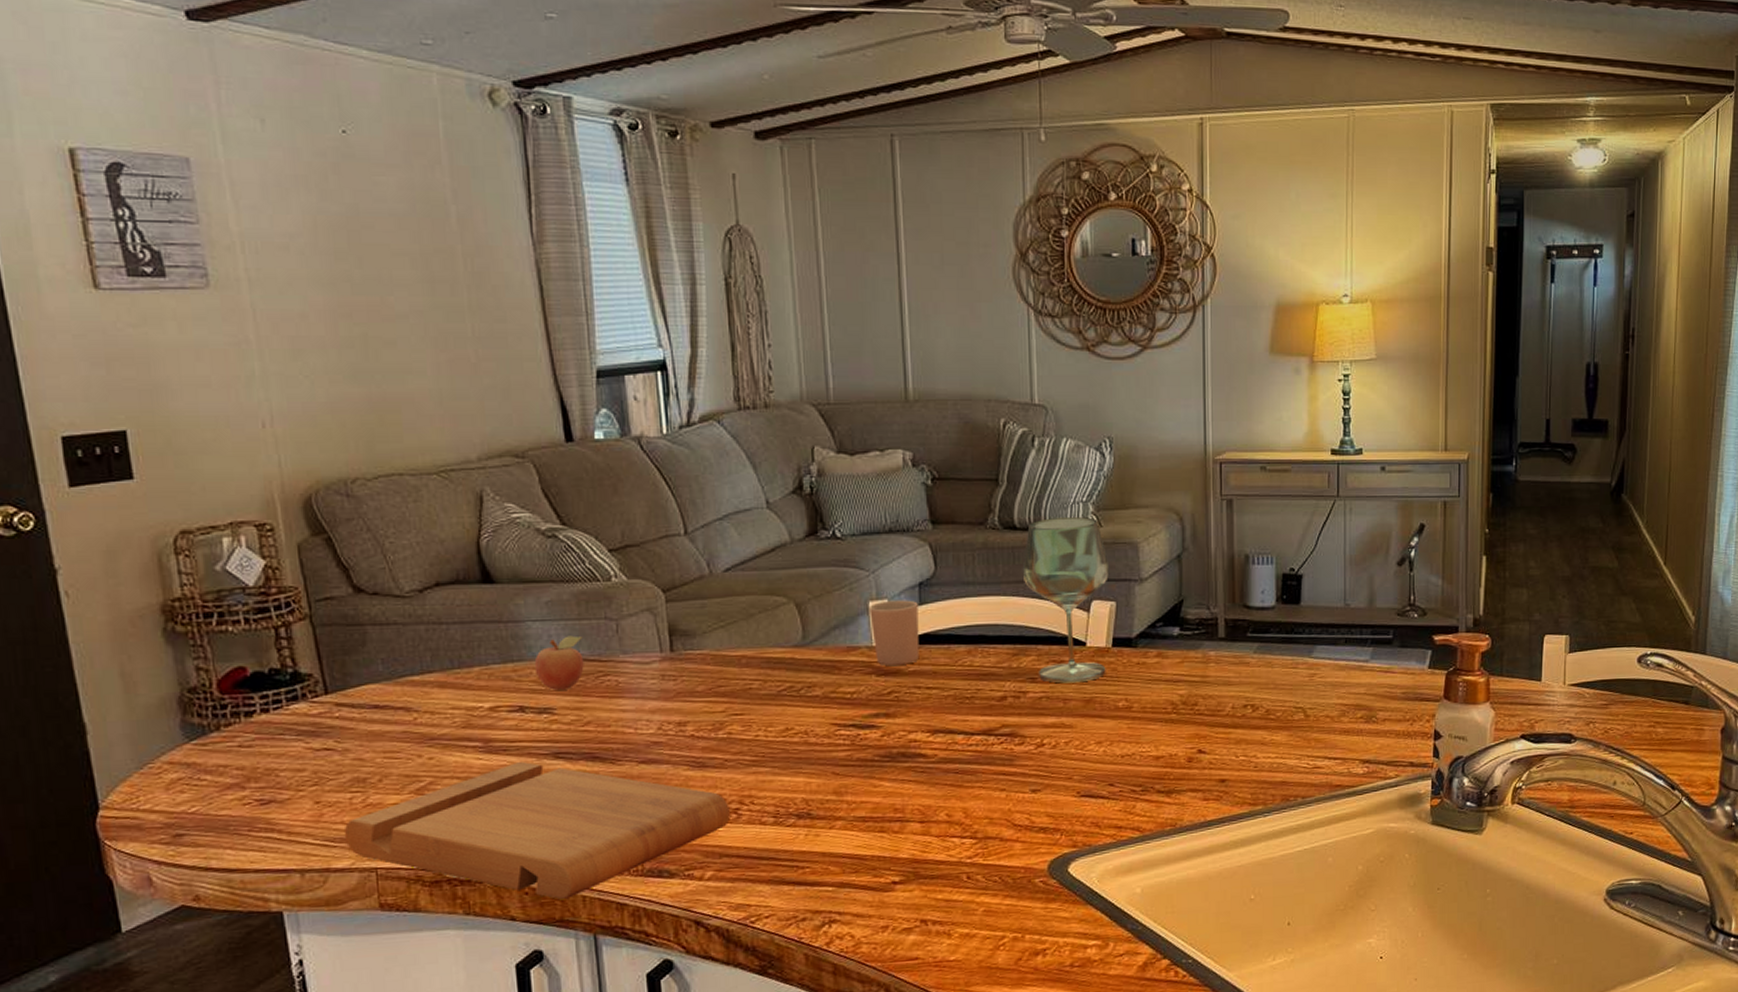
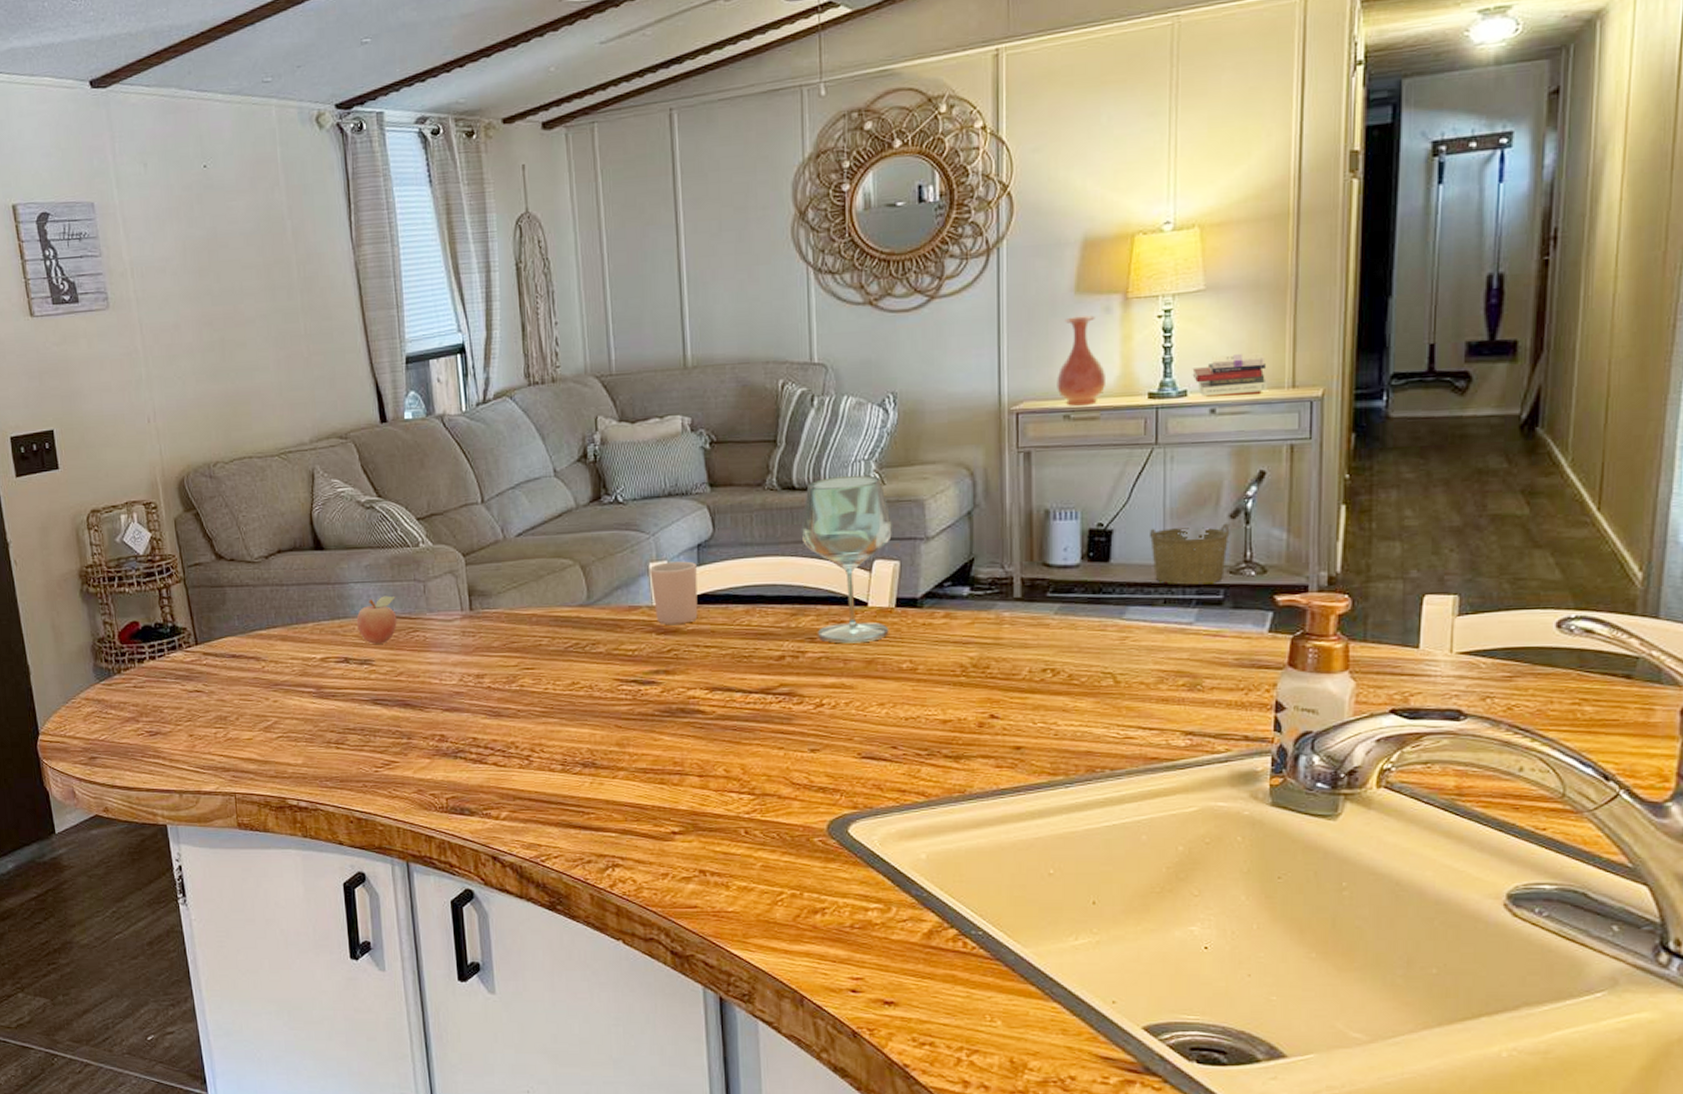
cutting board: present [343,762,730,900] -> none [210,707,523,830]
vase: none [1254,375,1295,460] -> present [1057,315,1105,407]
basket: none [1333,570,1398,626] -> present [1150,523,1230,585]
books: none [1366,419,1427,456] -> present [1192,353,1269,397]

